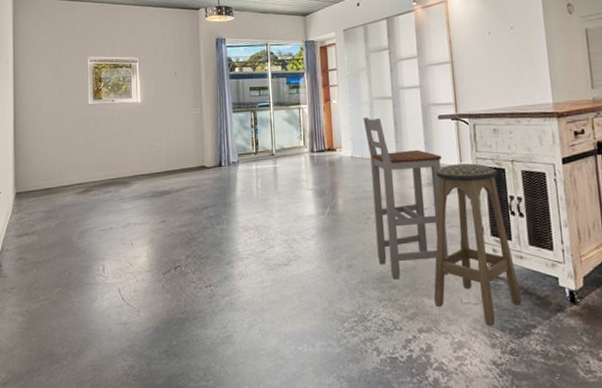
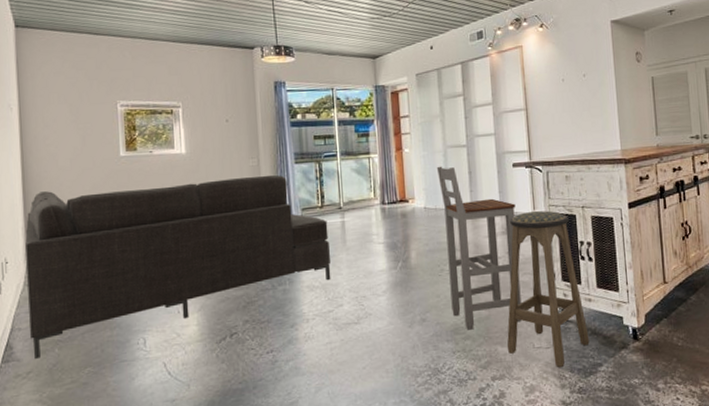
sofa: none [14,122,264,277] -> present [25,175,331,360]

